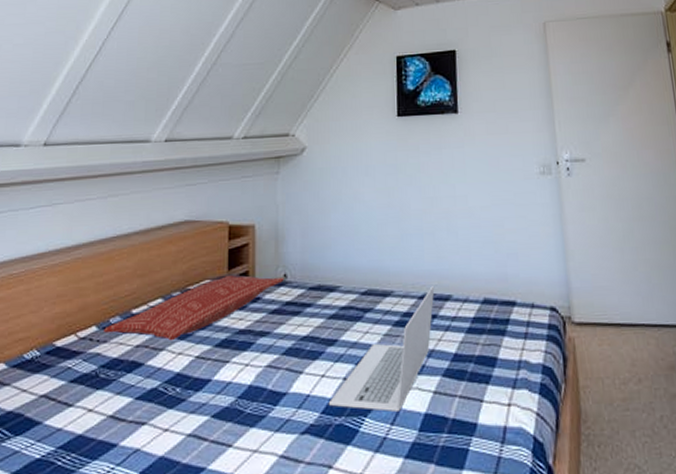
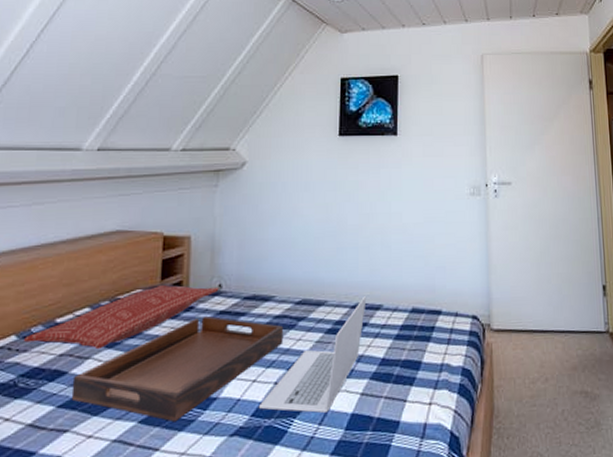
serving tray: none [148,307,351,418] -> present [71,316,284,422]

